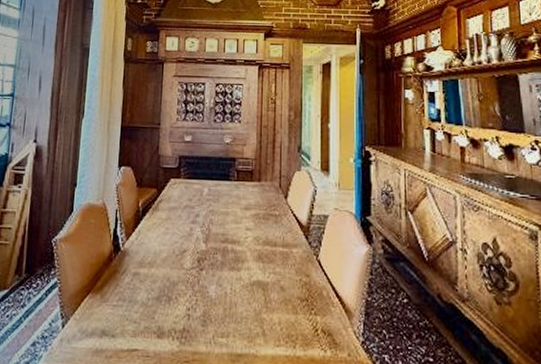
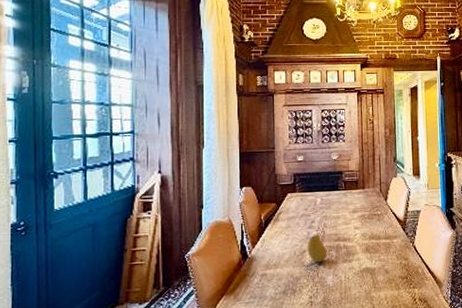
fruit: none [188,231,212,267] -> present [307,234,327,263]

